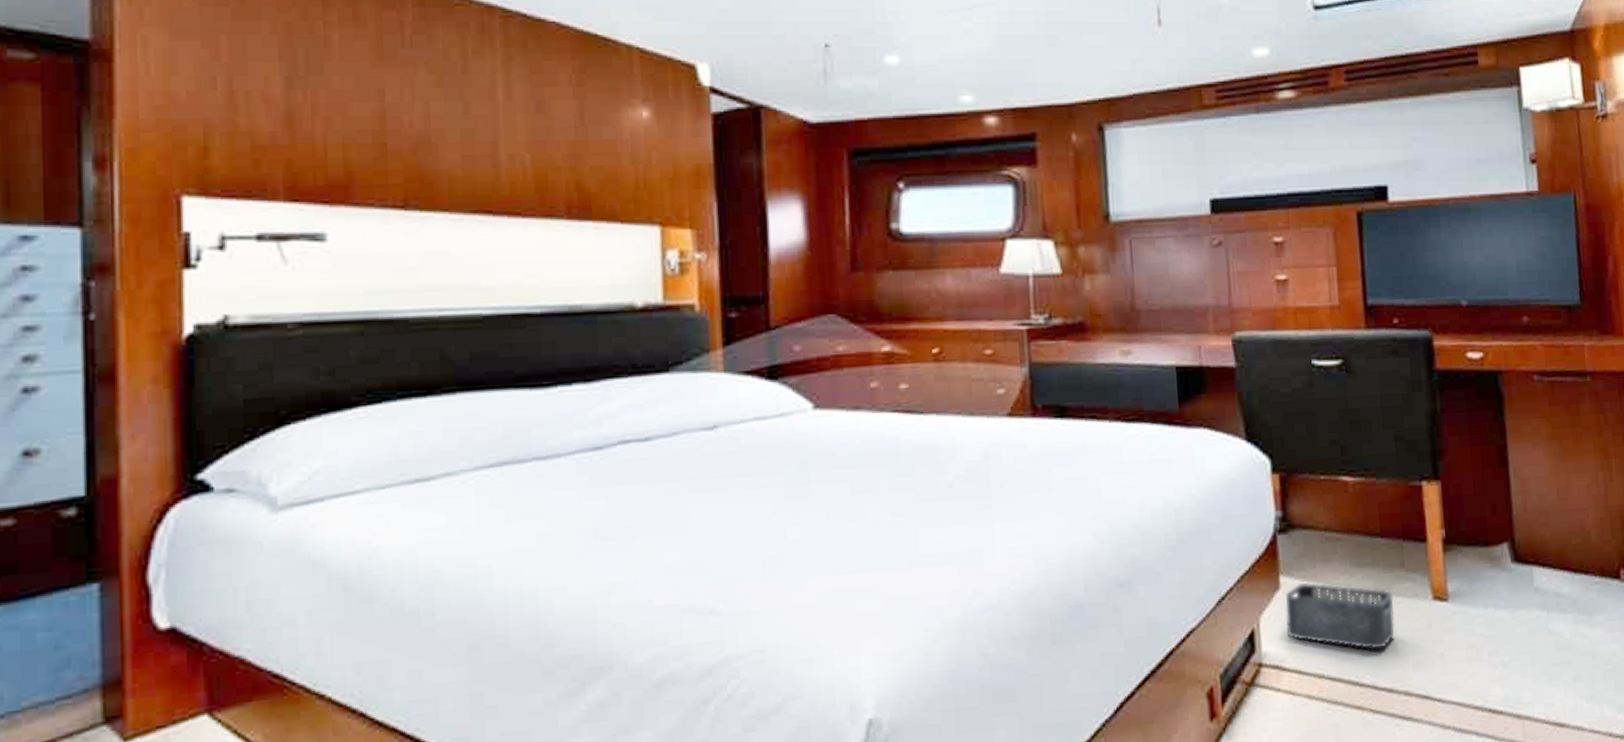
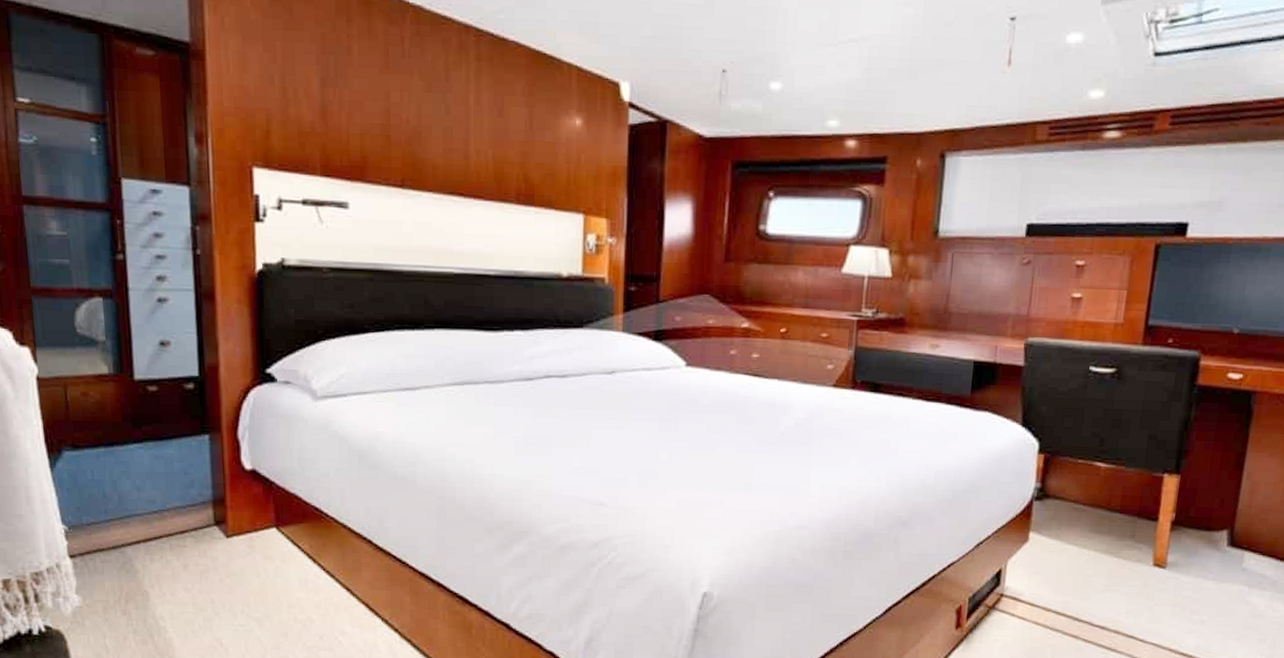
storage bin: present [1285,581,1395,650] -> none [1027,539,1121,597]

